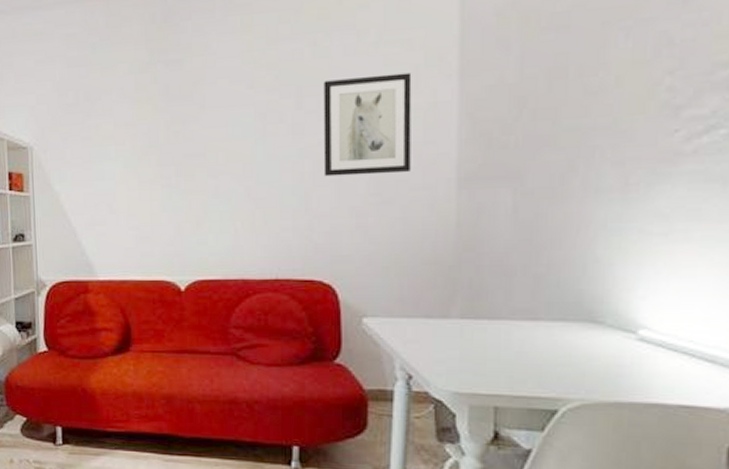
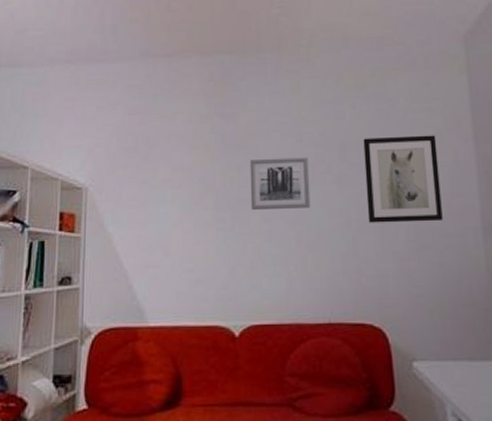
wall art: none [195,106,261,166] -> present [250,157,311,211]

